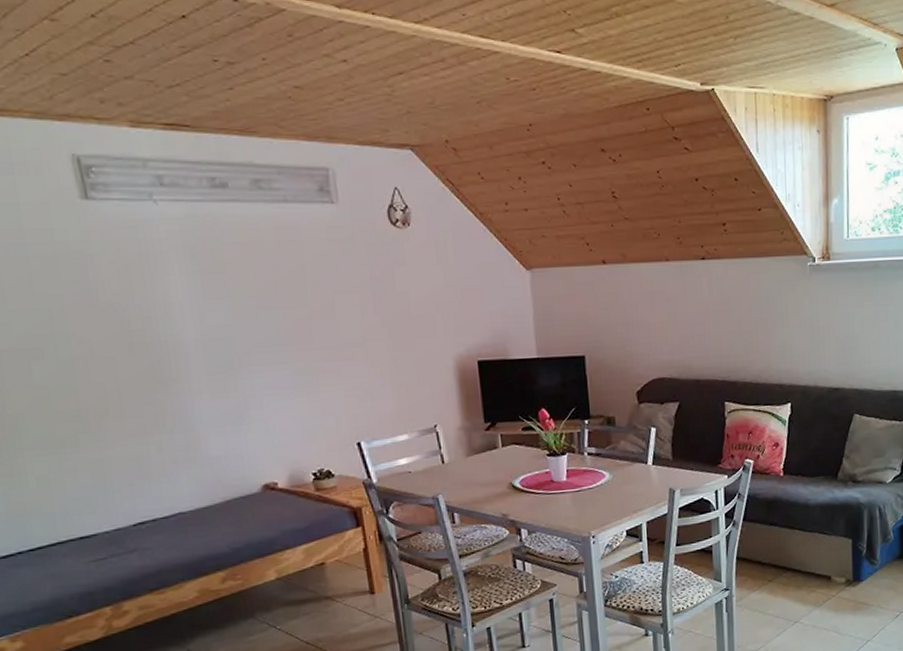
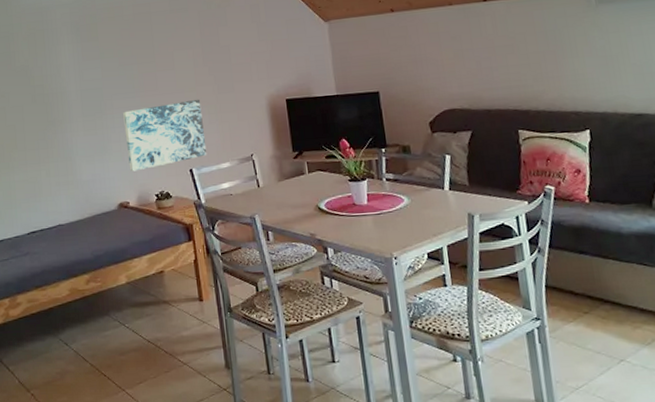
wall art: none [265,356,380,446] -> present [123,99,207,172]

